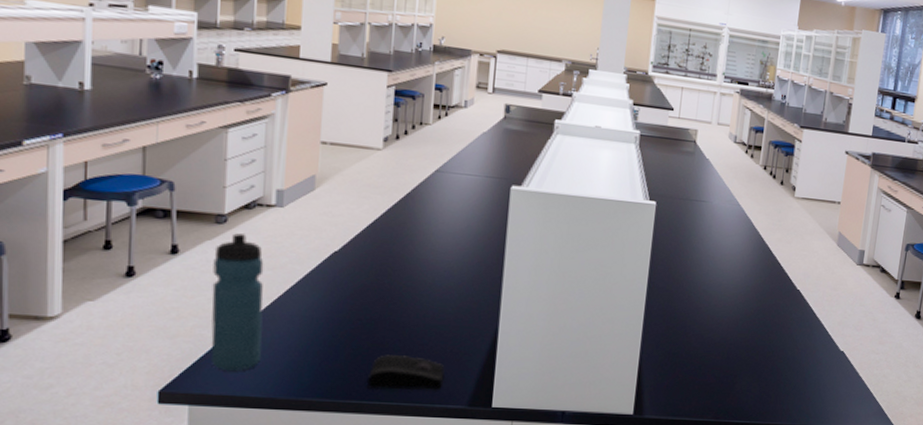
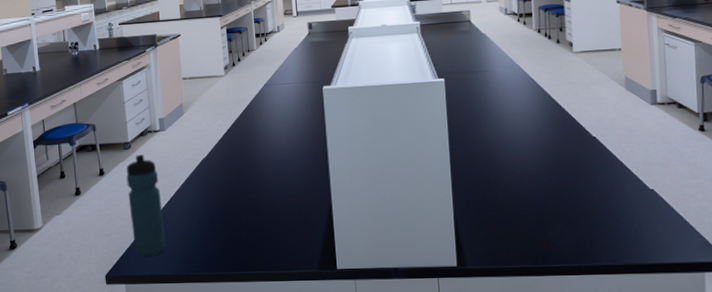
computer mouse: present [366,355,445,391] -> none [240,233,297,263]

